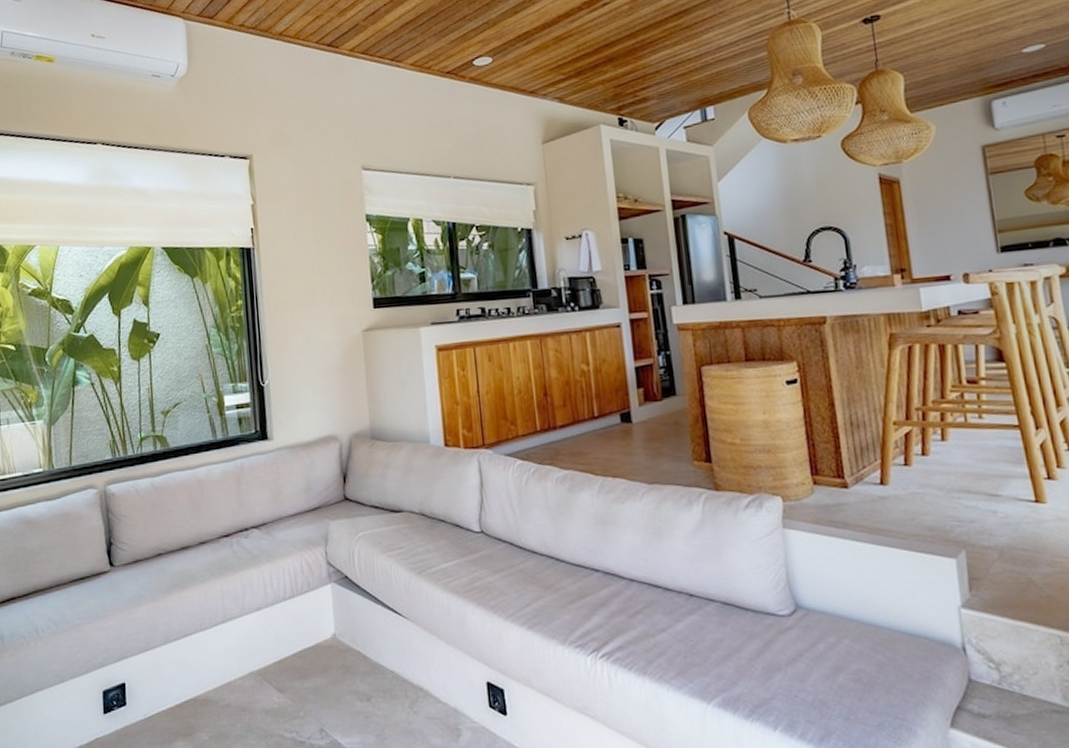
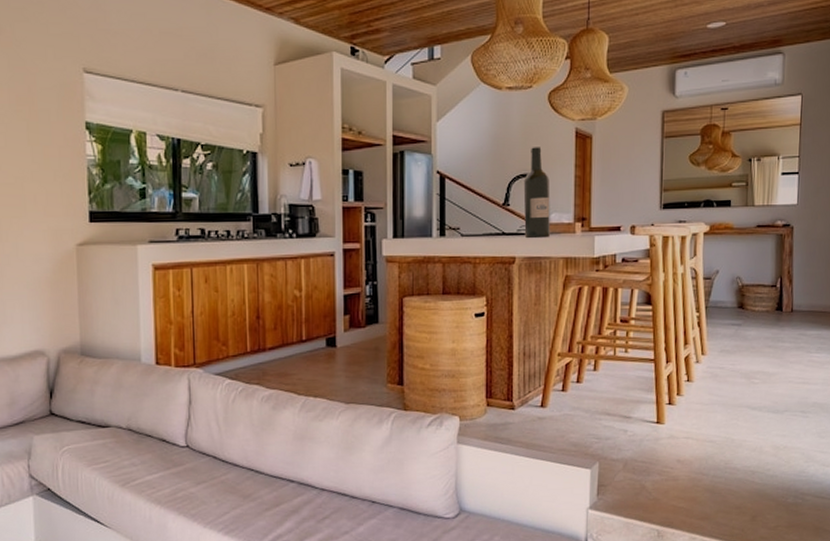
wine bottle: none [824,197,865,296] -> present [523,147,551,239]

